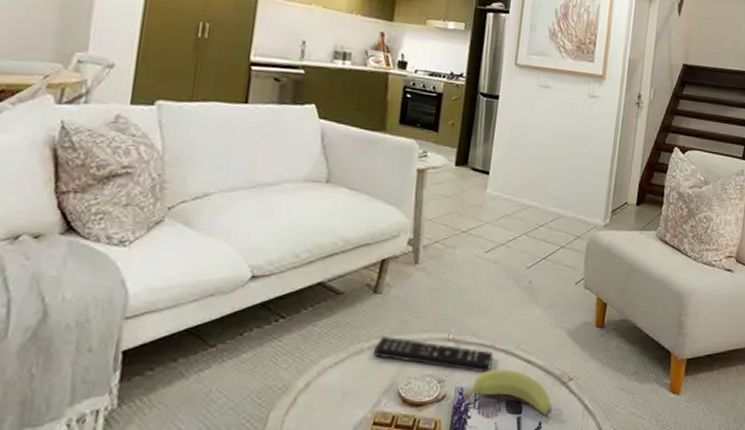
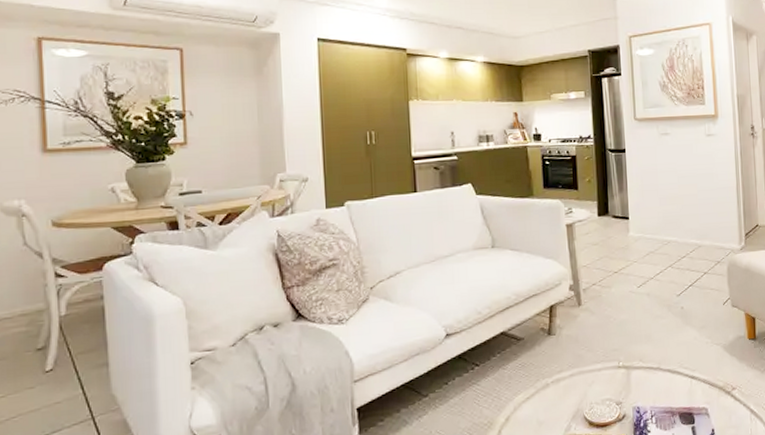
remote control: present [373,337,494,373] -> none [557,370,662,392]
banana: present [462,369,552,415] -> none [640,386,721,423]

